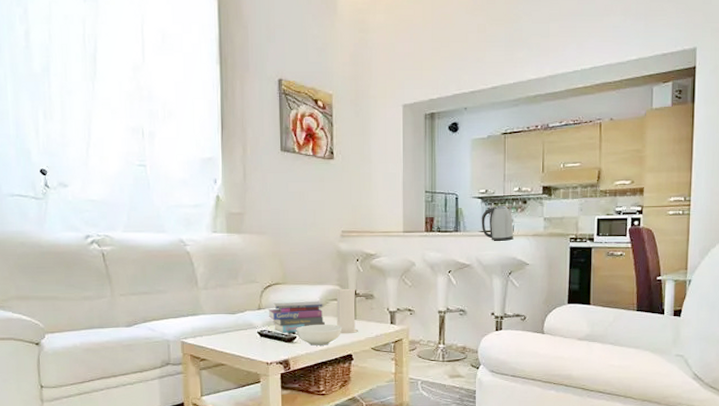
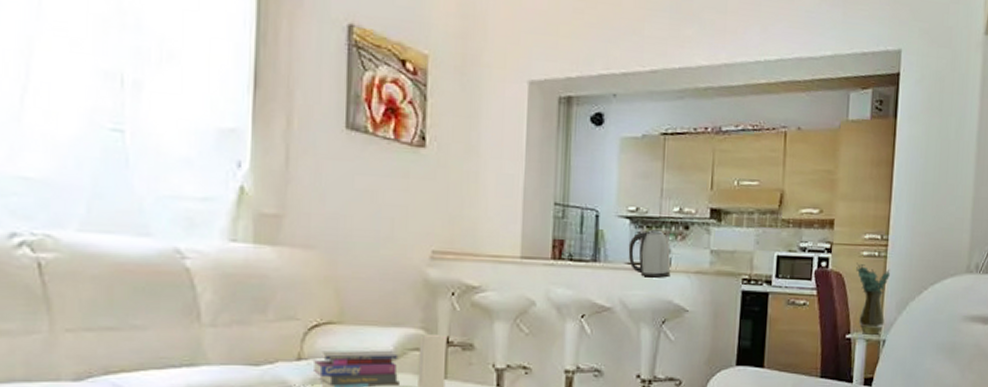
vase: none [664,220,693,276] -> present [856,263,890,335]

